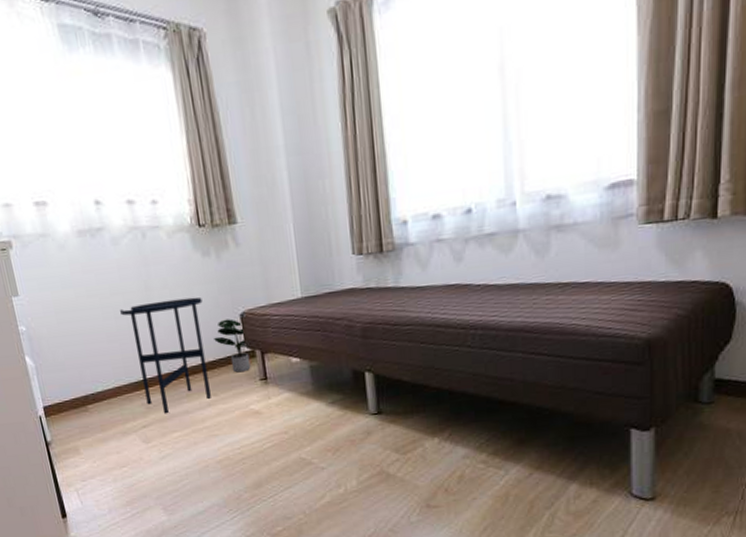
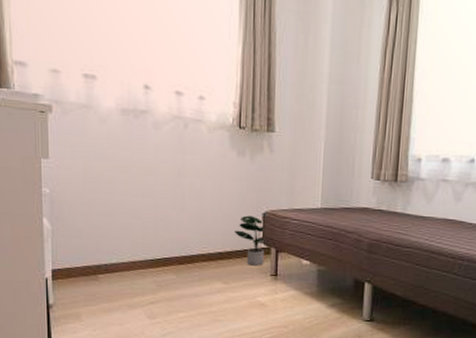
side table: present [120,297,211,414] -> none [149,188,230,294]

